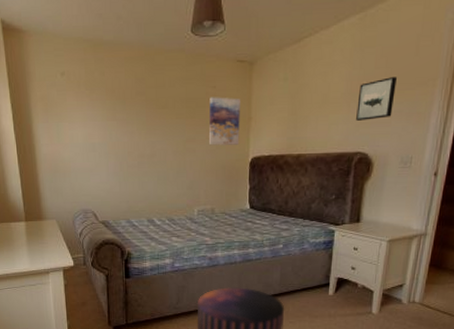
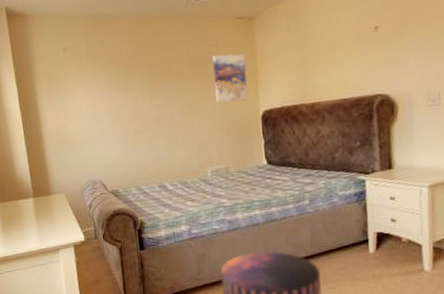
wall art: present [356,77,397,121] -> none [369,15,409,63]

